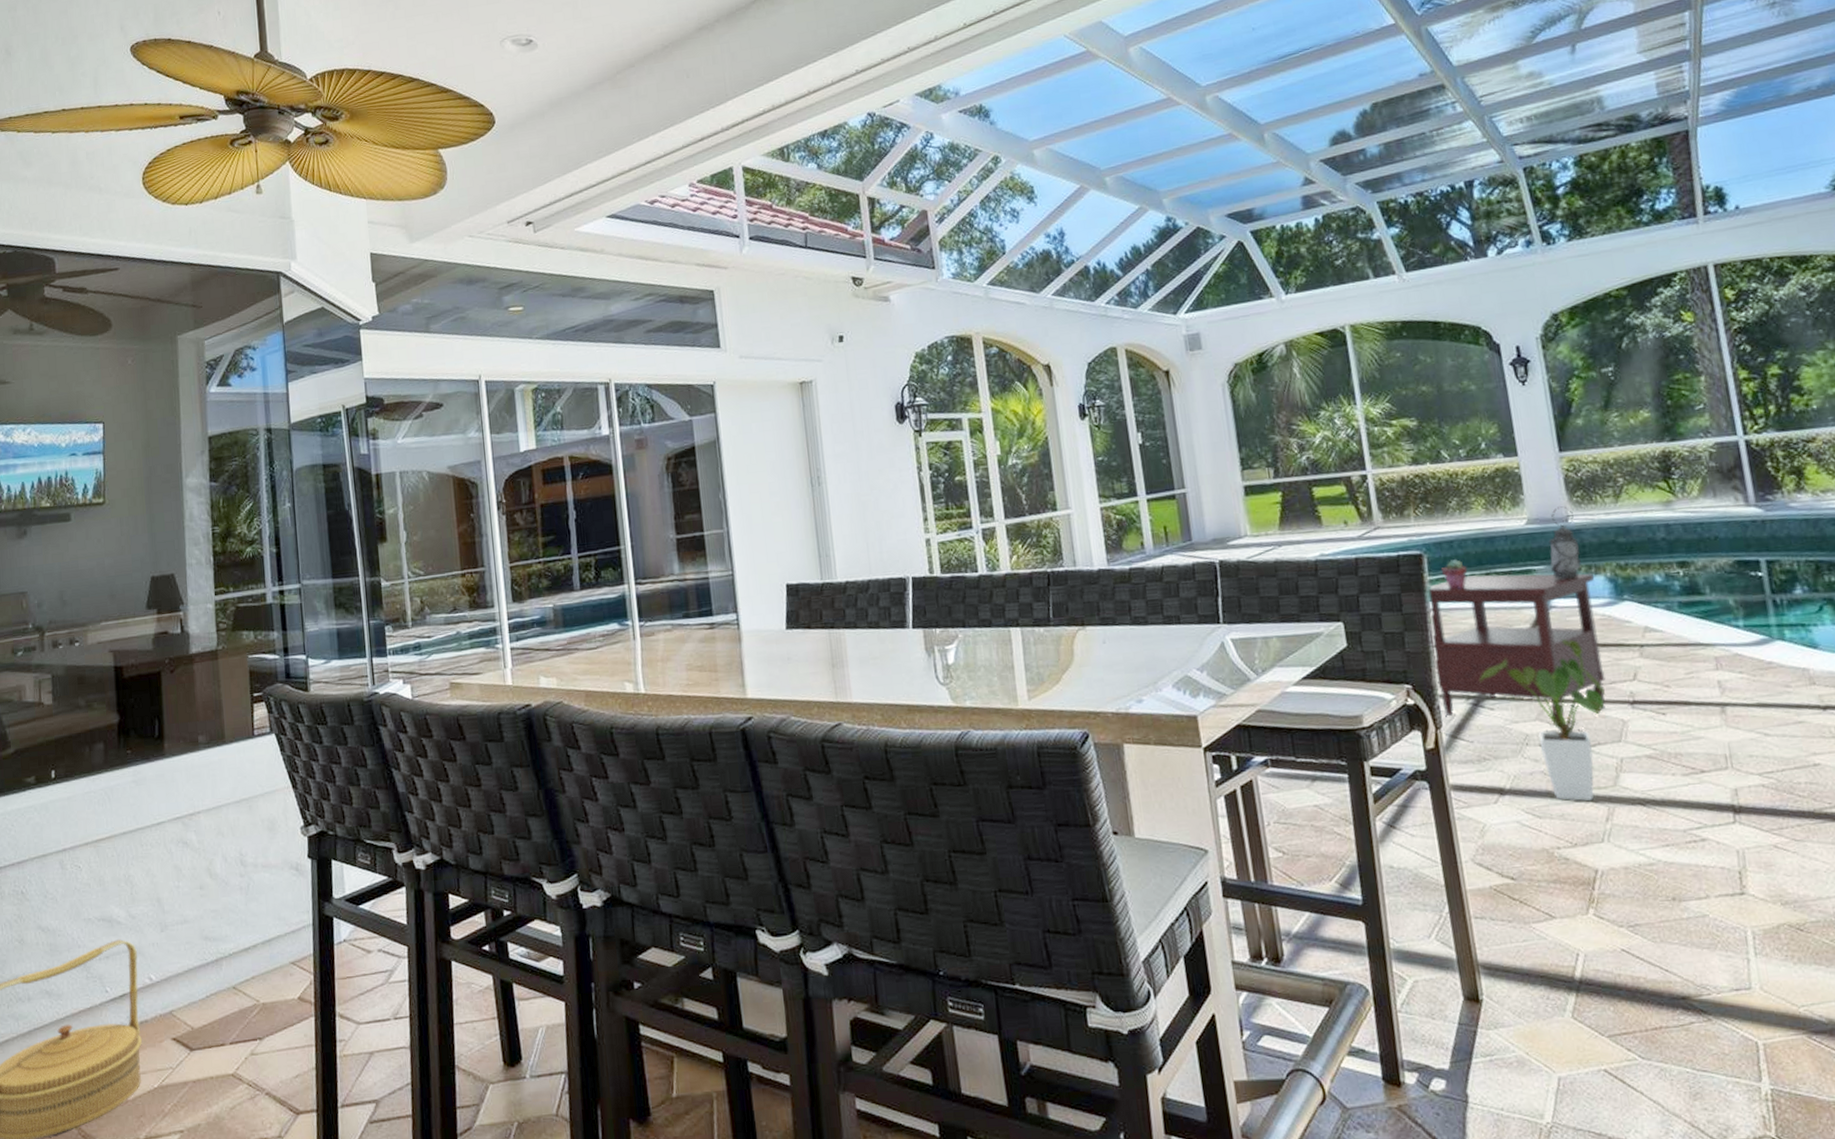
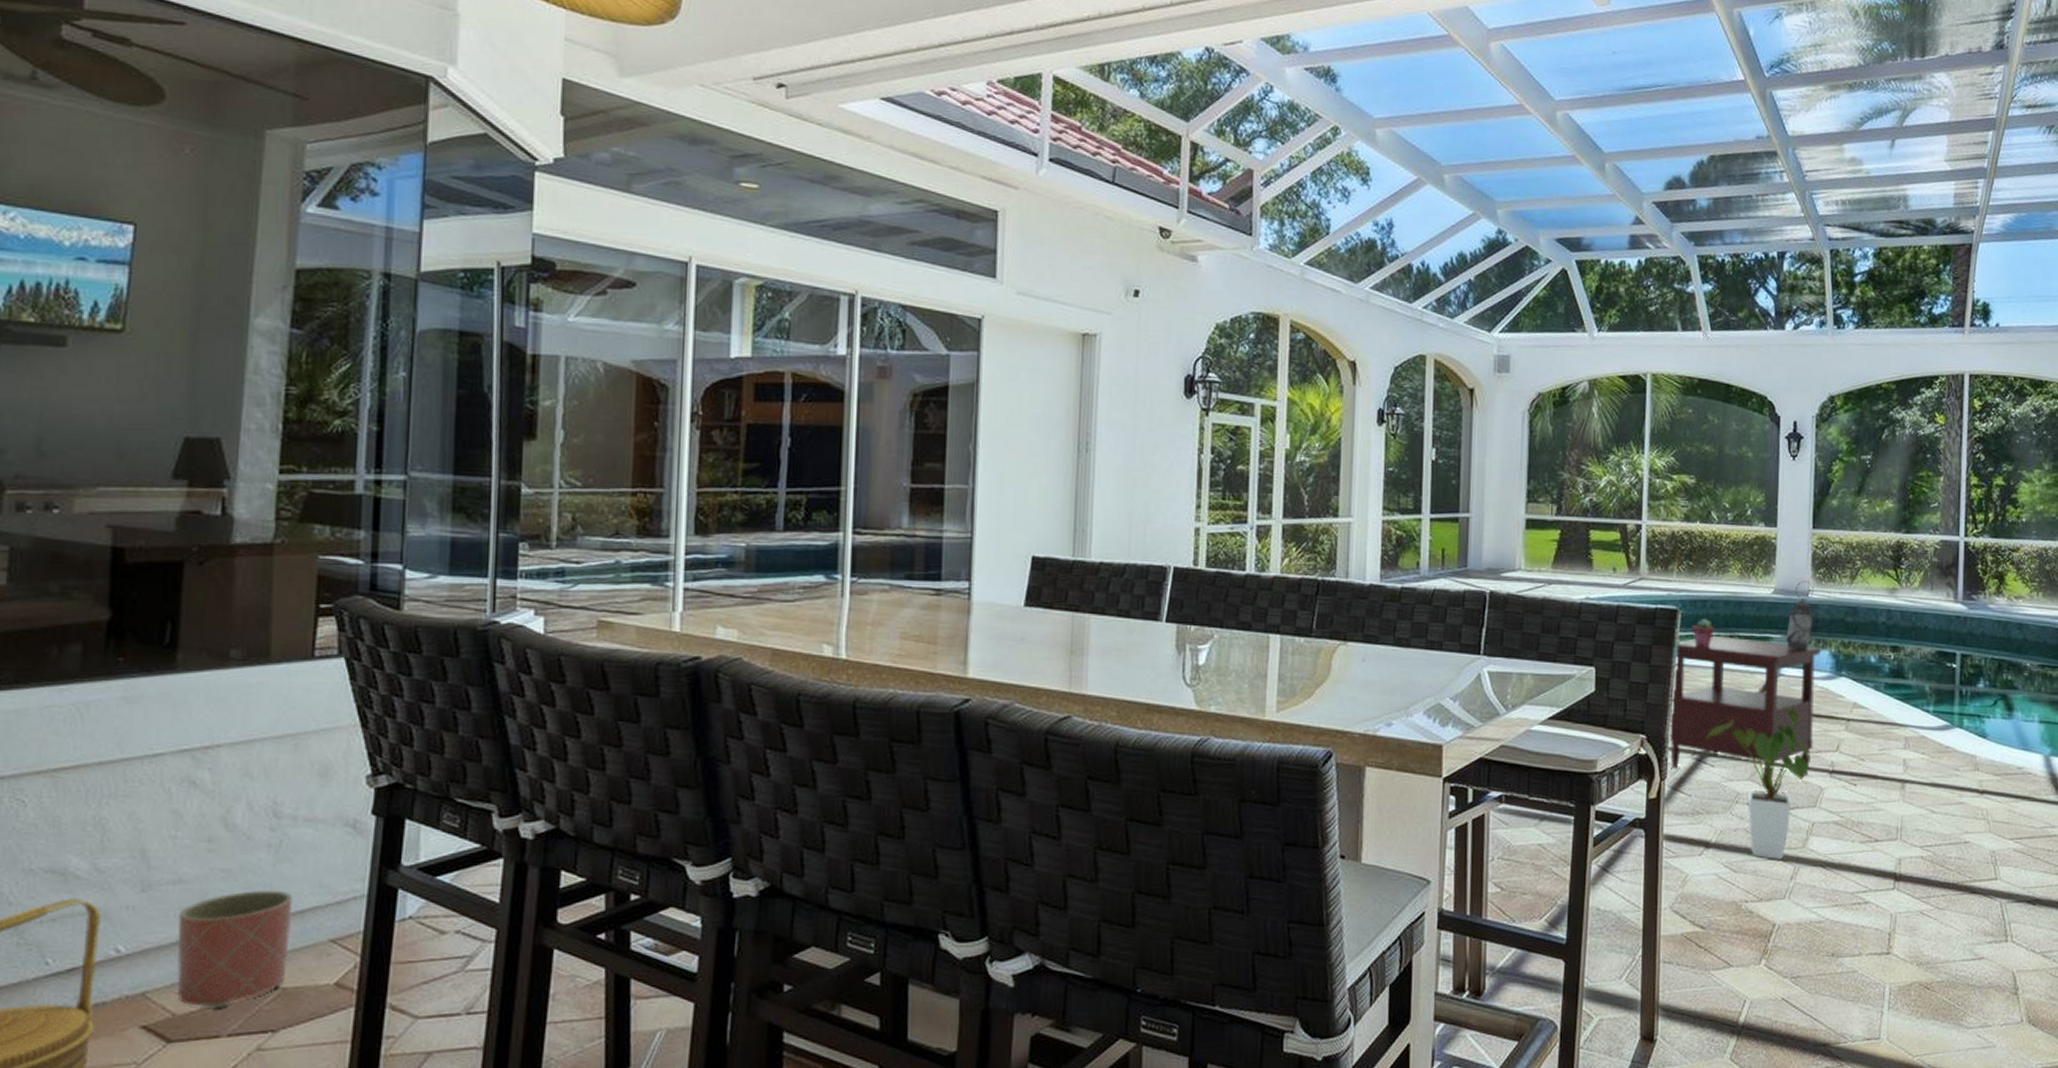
planter: none [187,924,264,1022] -> present [177,890,293,1008]

